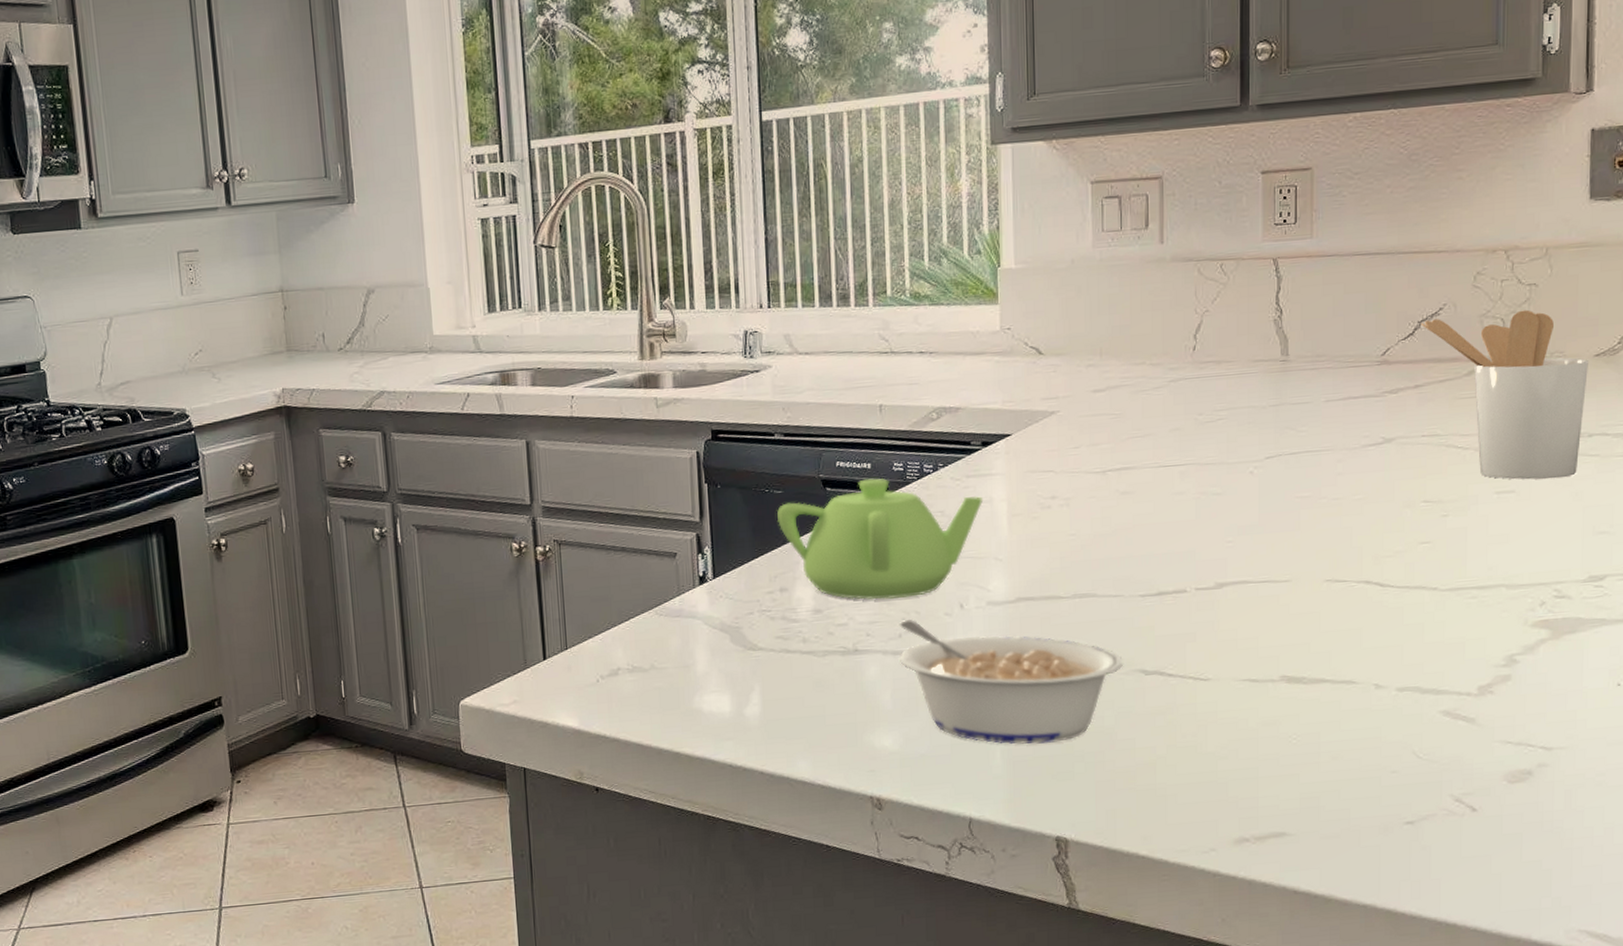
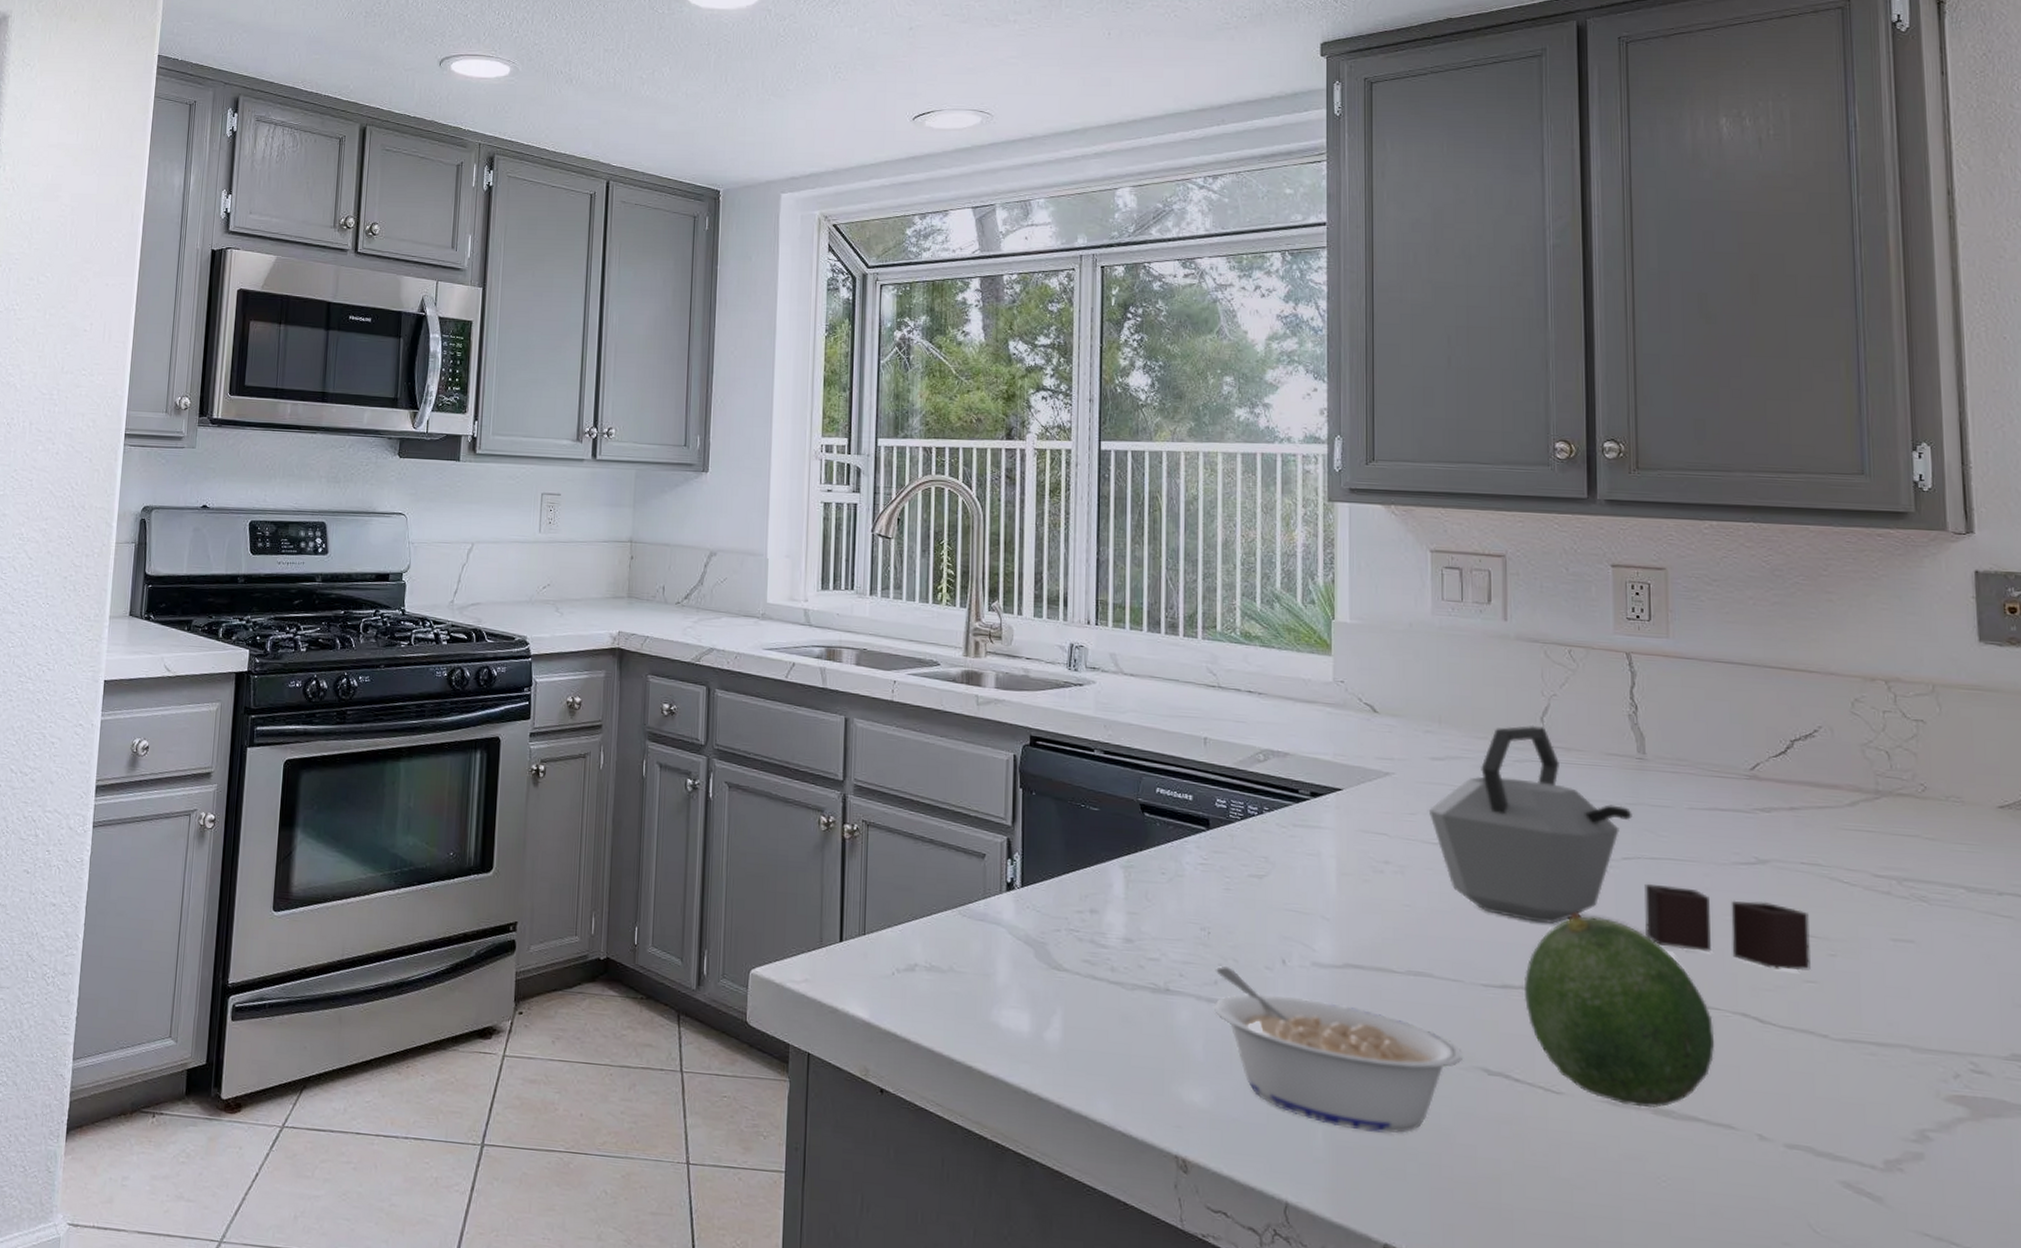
teapot: present [777,478,984,600] -> none [1092,810,1311,943]
kettle: none [1091,343,1426,537] -> present [1428,725,1811,970]
fruit: none [1176,515,1342,679] -> present [1523,912,1715,1108]
utensil holder: present [1421,309,1588,480] -> none [1793,740,1992,936]

